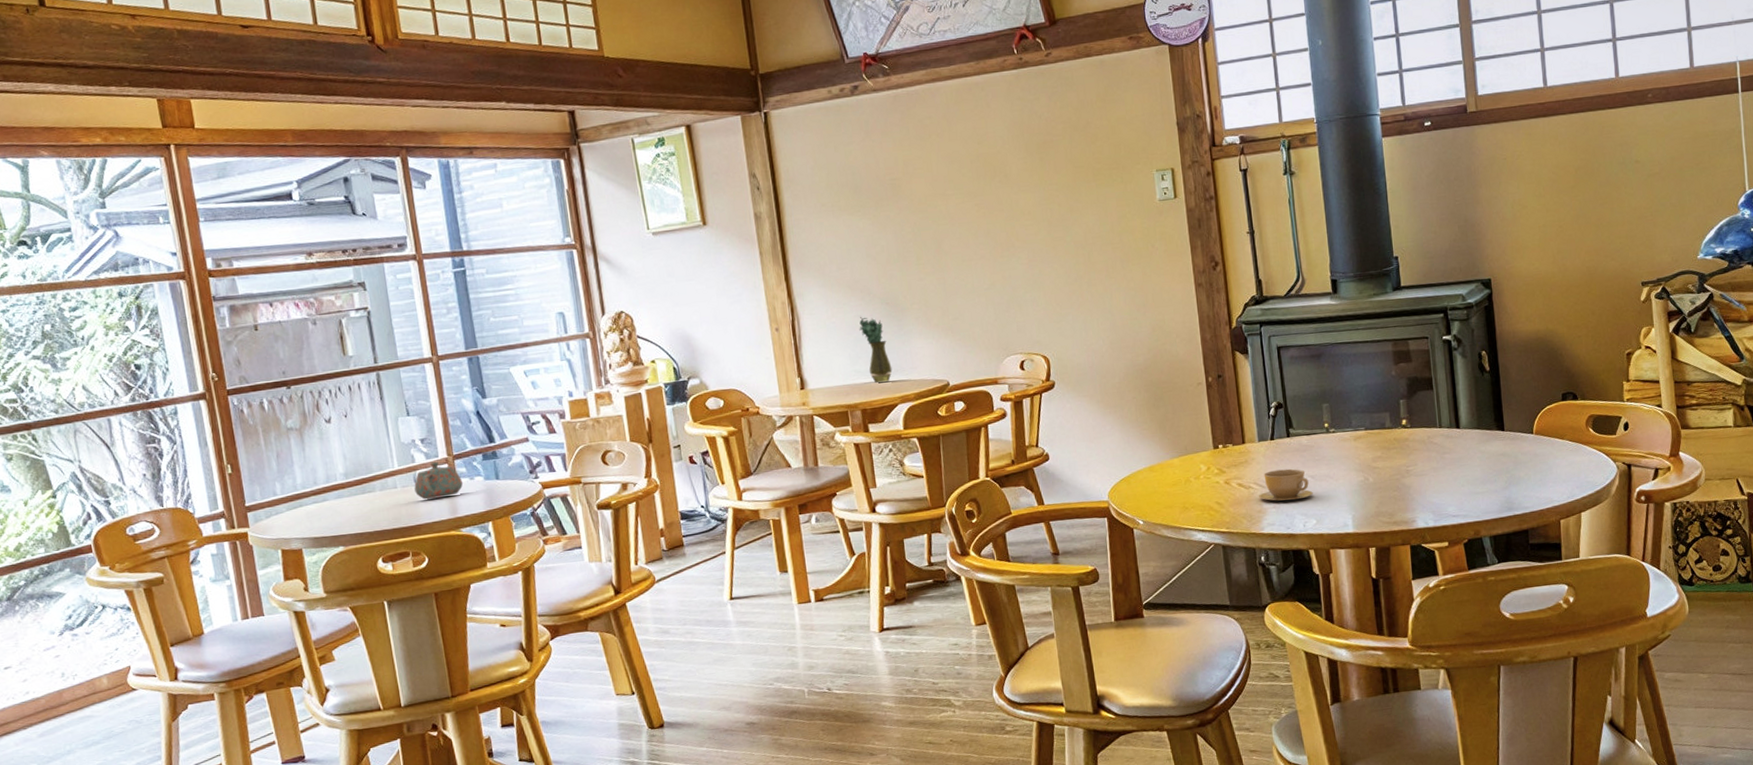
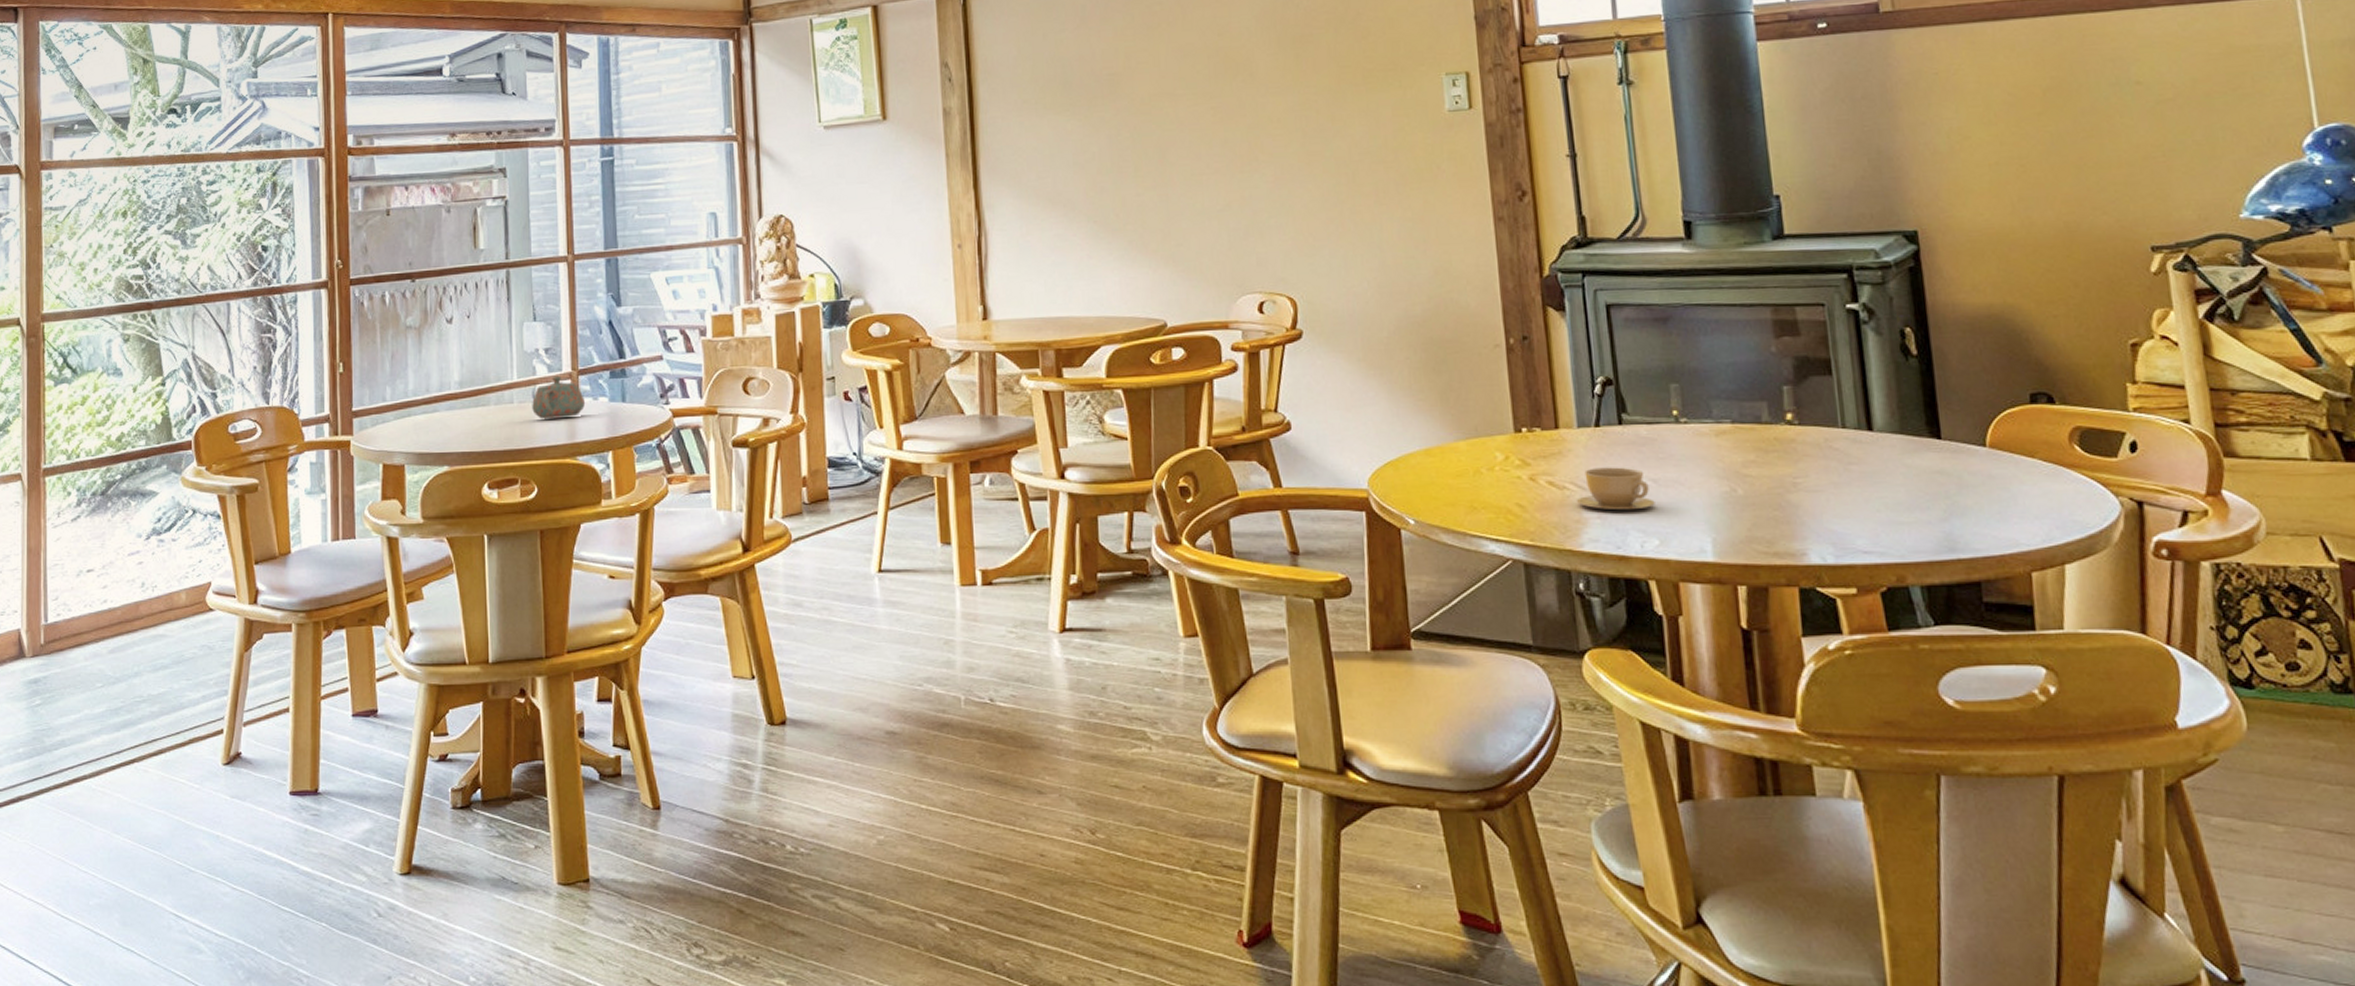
vase: present [859,316,893,384] -> none [1058,235,1097,319]

